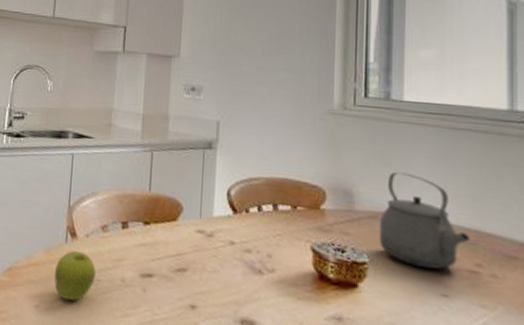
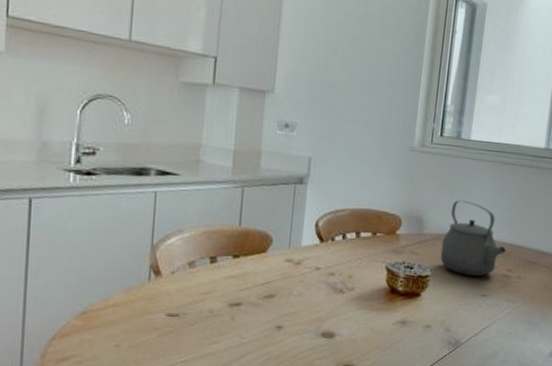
fruit: present [54,250,96,301] -> none [136,288,182,336]

